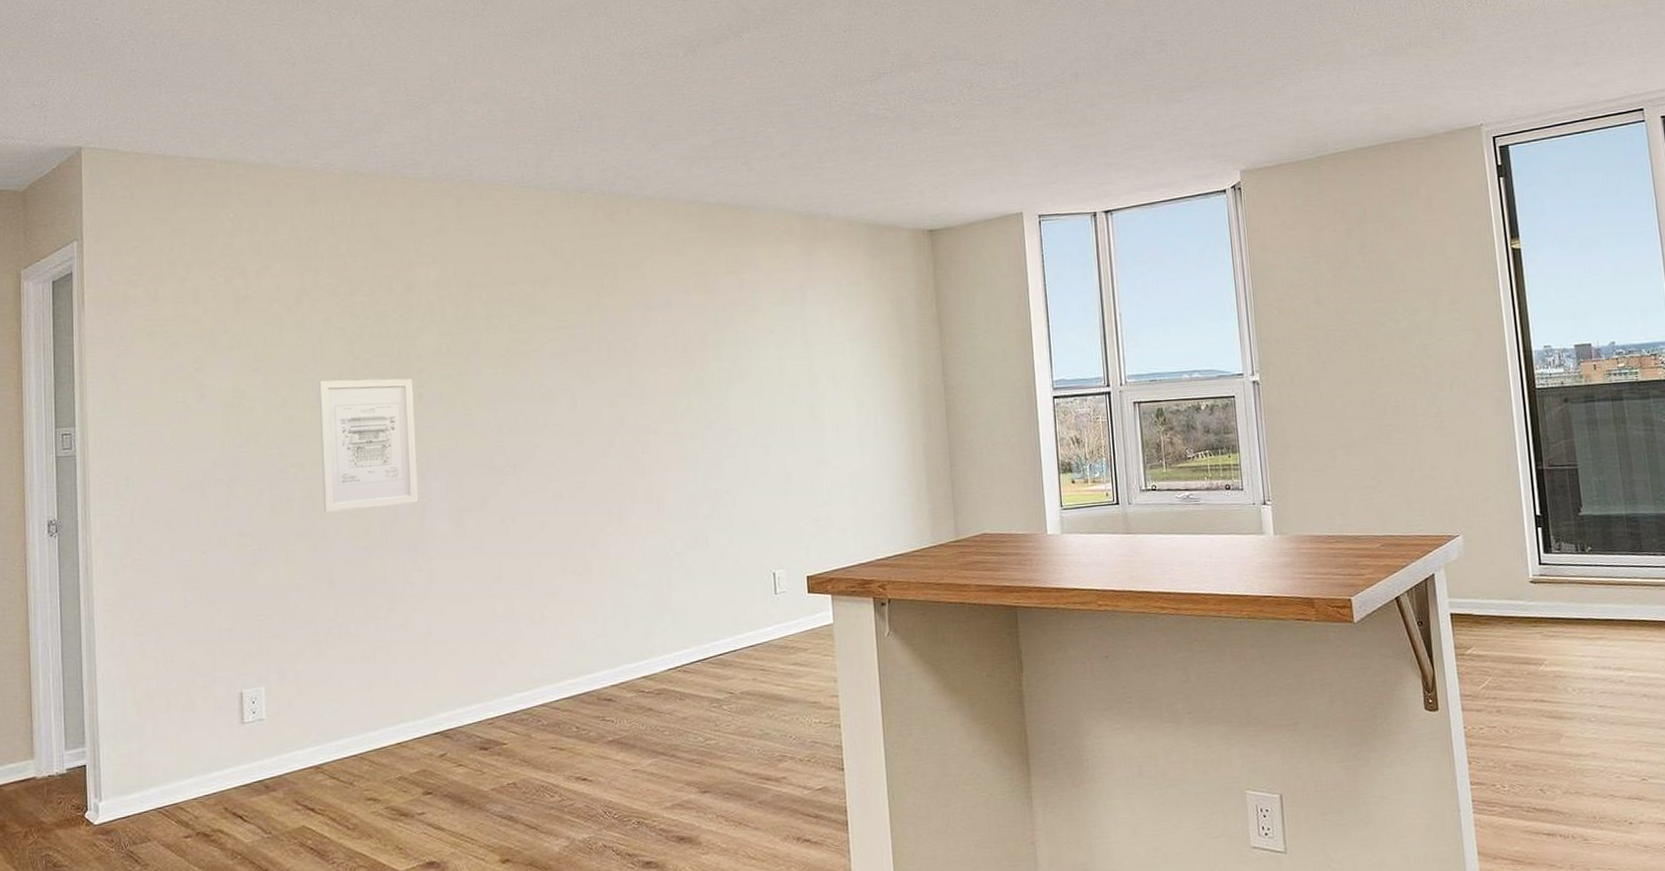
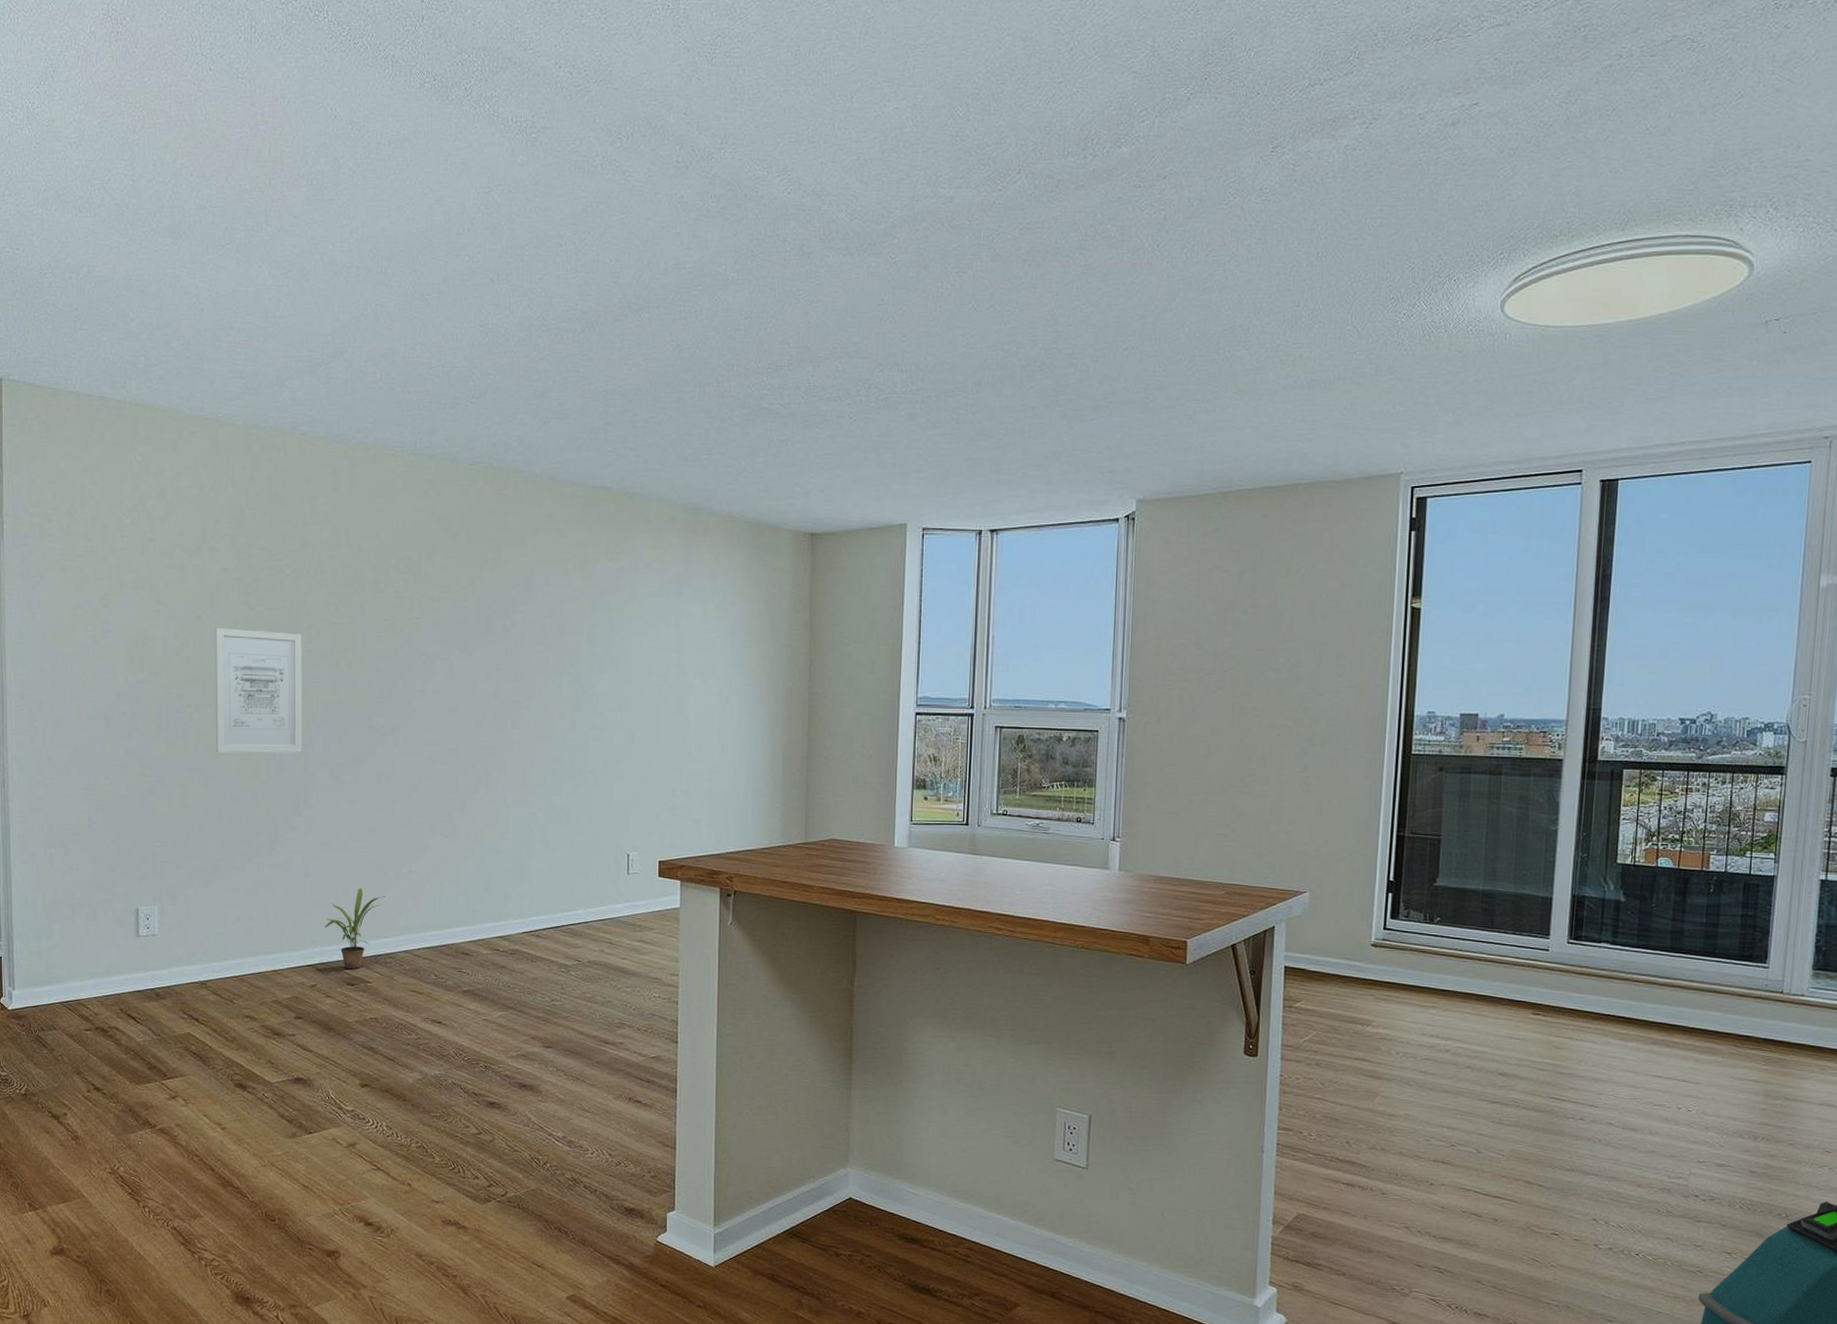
potted plant: none [452,640,517,732] -> present [324,887,385,970]

